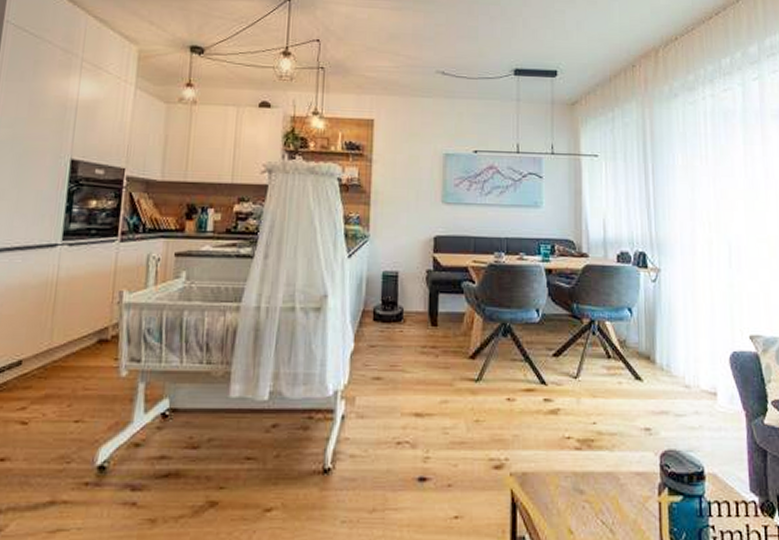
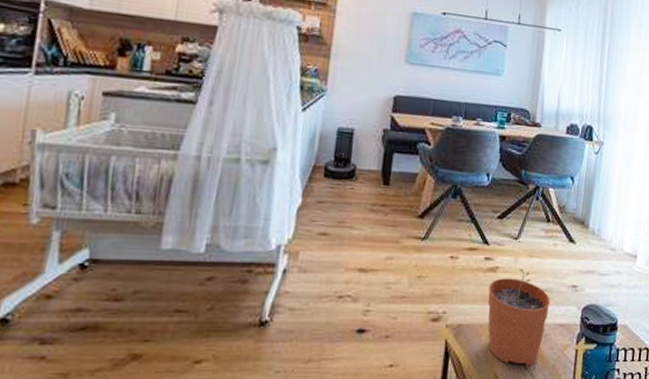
plant pot: none [552,410,622,521] -> present [487,268,550,366]

